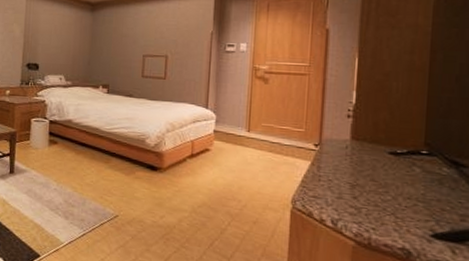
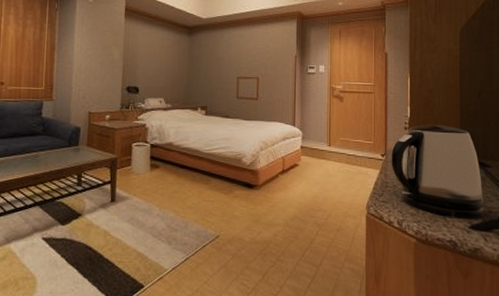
kettle: none [326,112,455,227] -> present [391,124,485,219]

